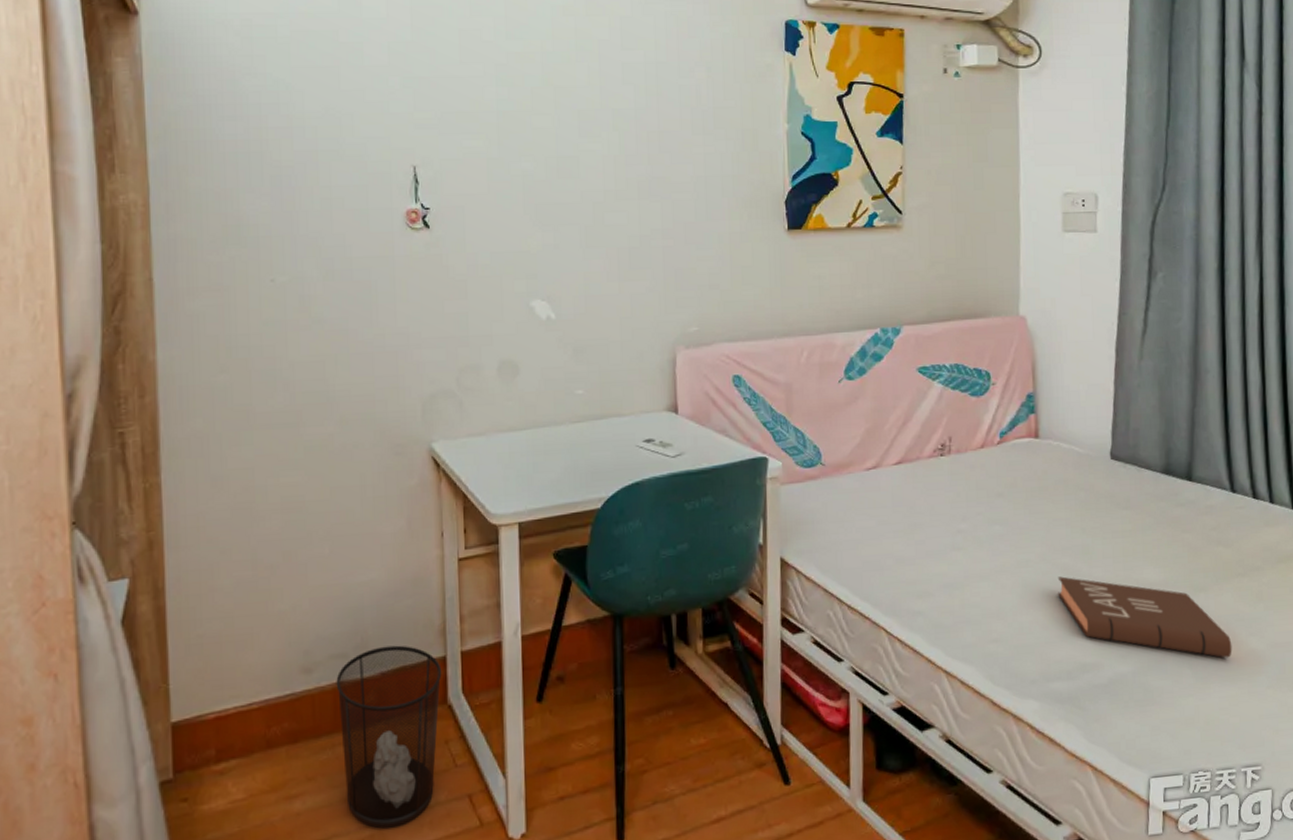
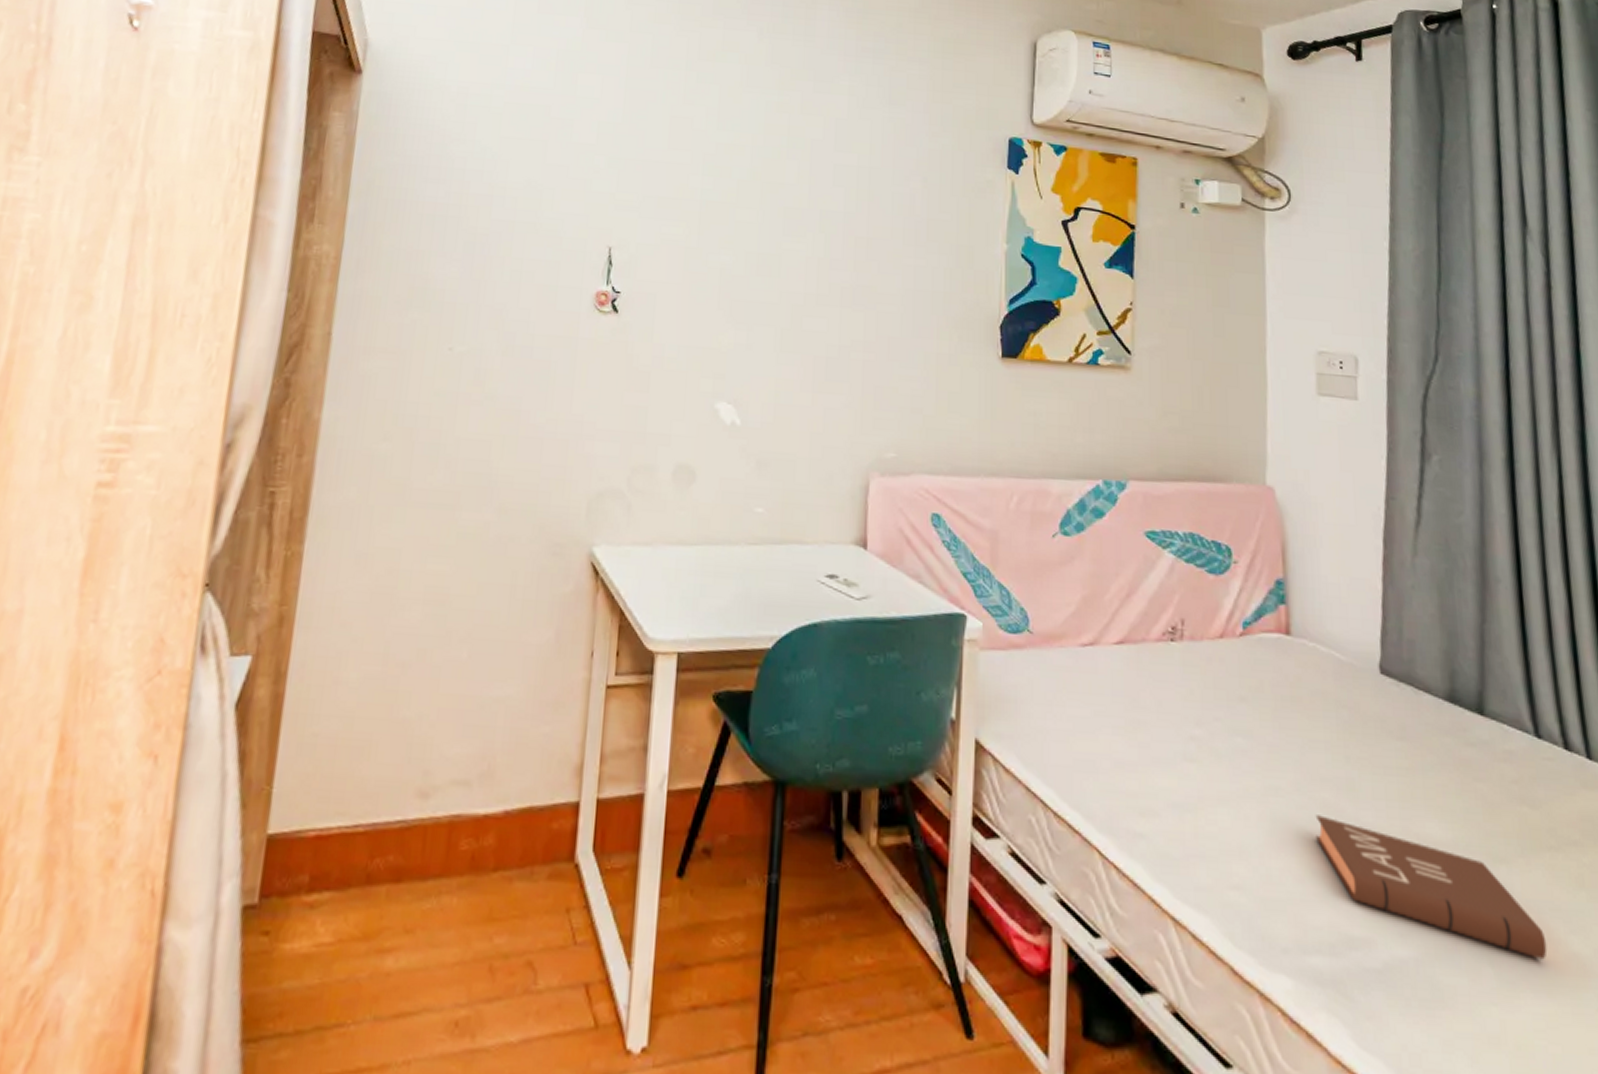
waste bin: present [336,645,442,829] -> none [445,778,573,1011]

